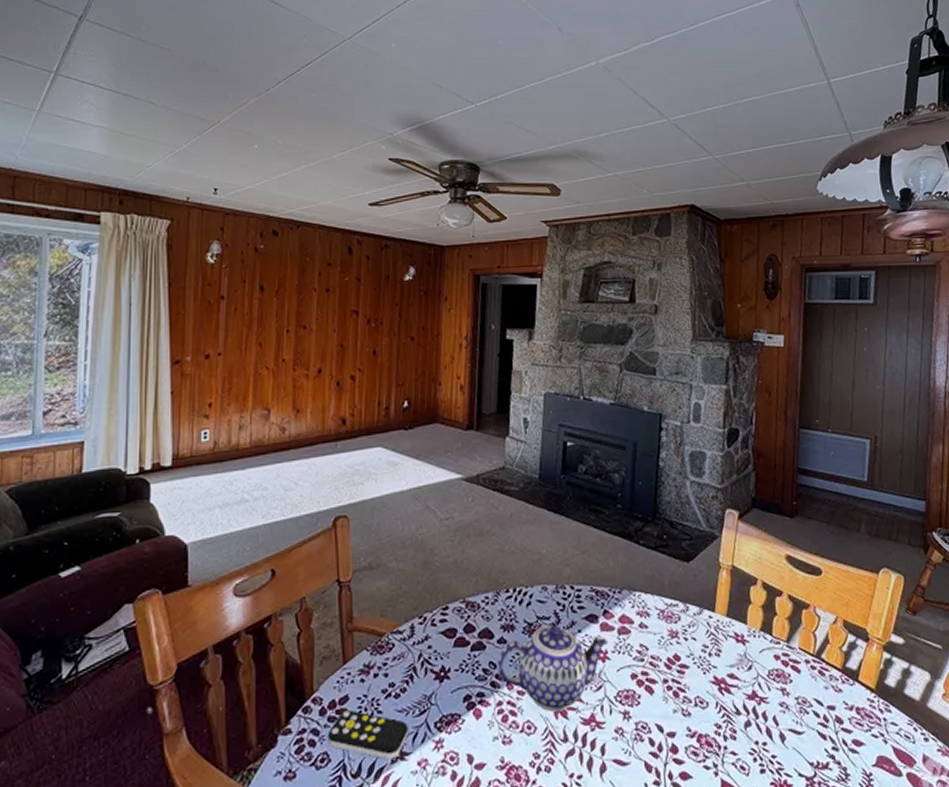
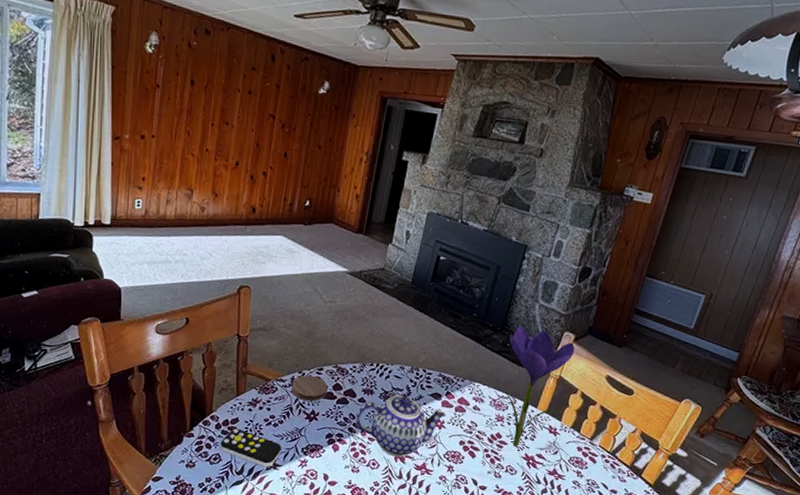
coaster: none [411,618,458,655] -> present [291,375,328,402]
flower: none [662,510,743,670] -> present [497,325,575,447]

